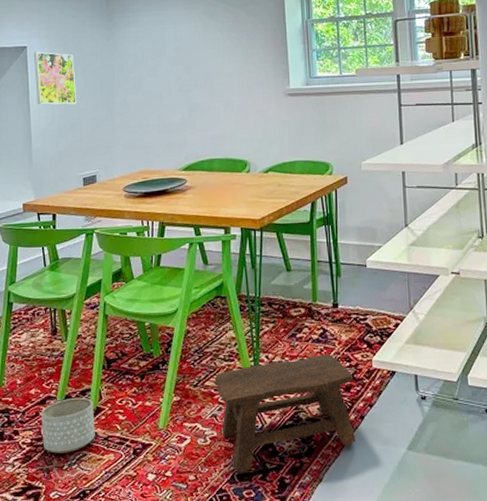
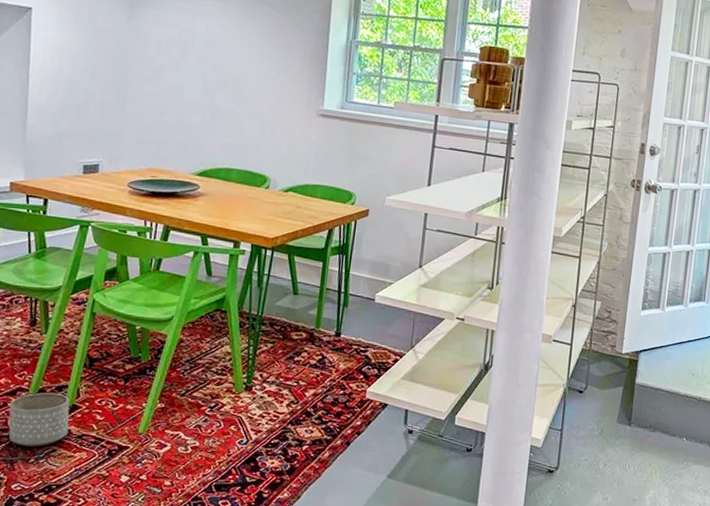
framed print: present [34,51,77,105] -> none [38,16,87,84]
stool: present [214,354,355,473] -> none [203,379,345,483]

